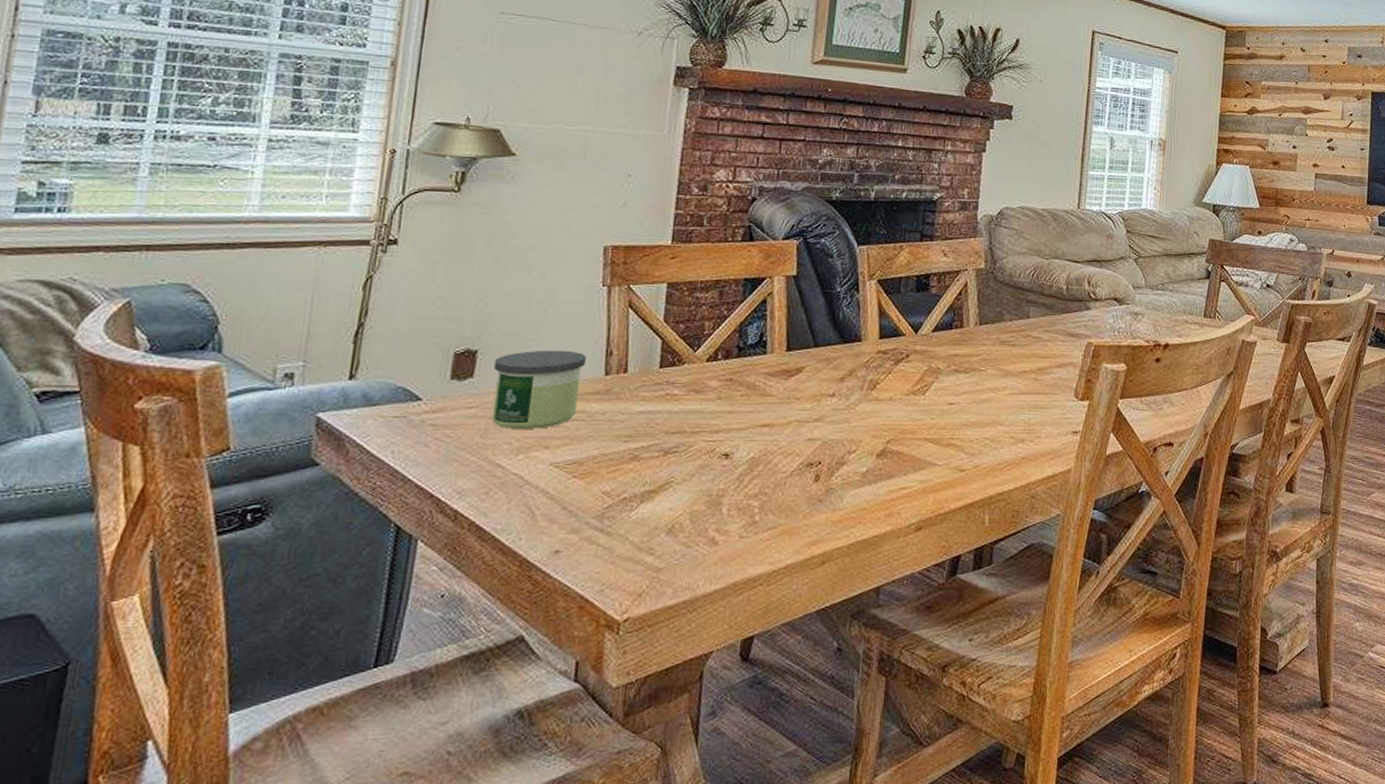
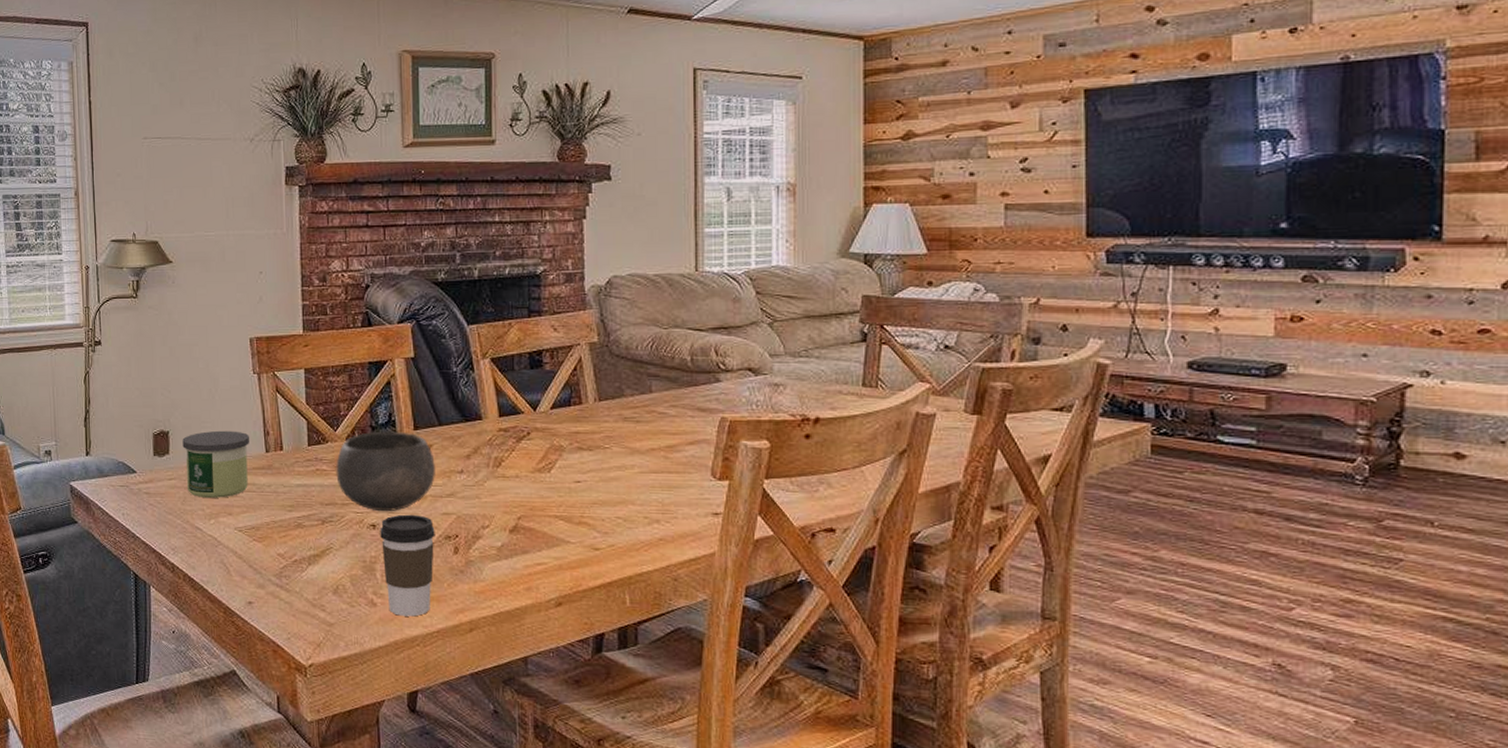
bowl: none [689,352,806,440] -> present [336,431,435,512]
coffee cup: none [731,441,797,554] -> present [380,514,435,617]

